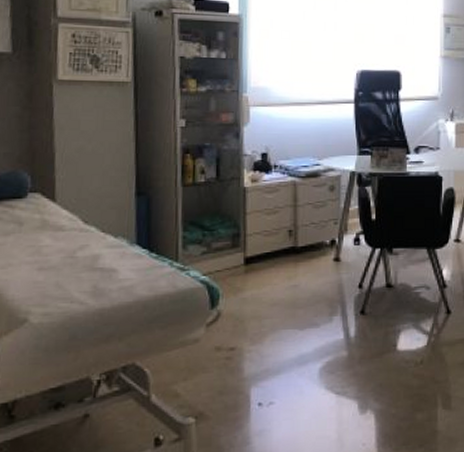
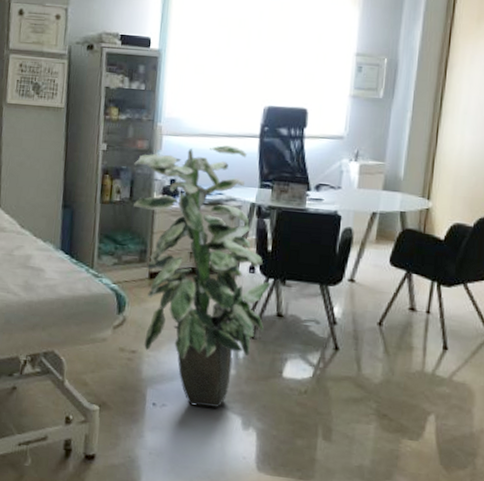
indoor plant: none [219,113,378,398] -> present [134,145,271,408]

